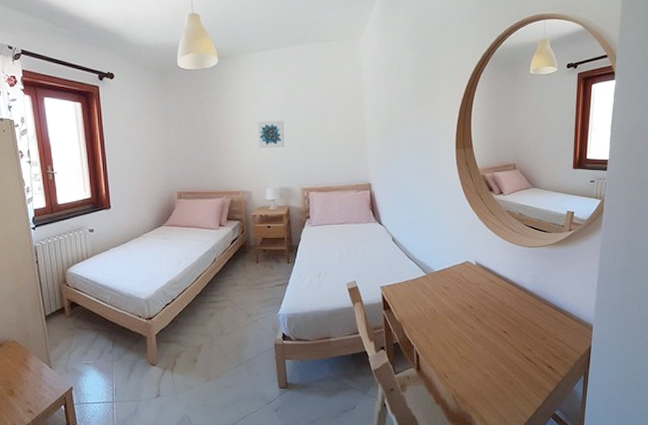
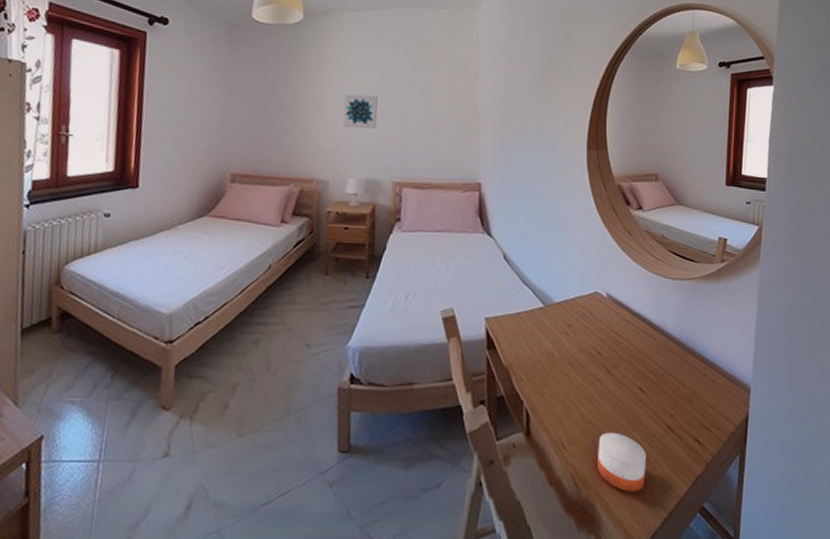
candle: none [472,364,510,406] -> present [597,432,646,492]

